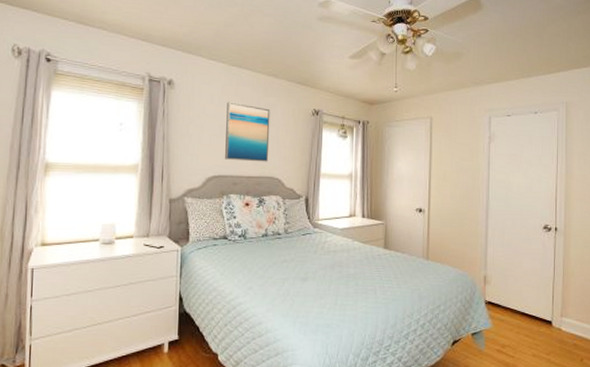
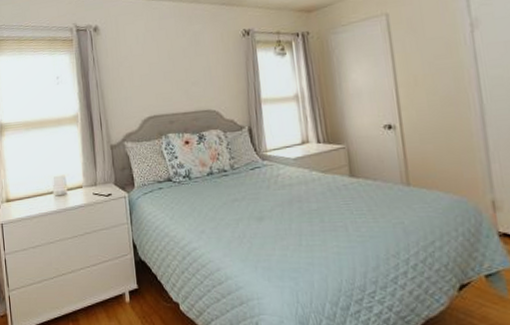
wall art: present [225,102,270,162] -> none [152,37,203,98]

